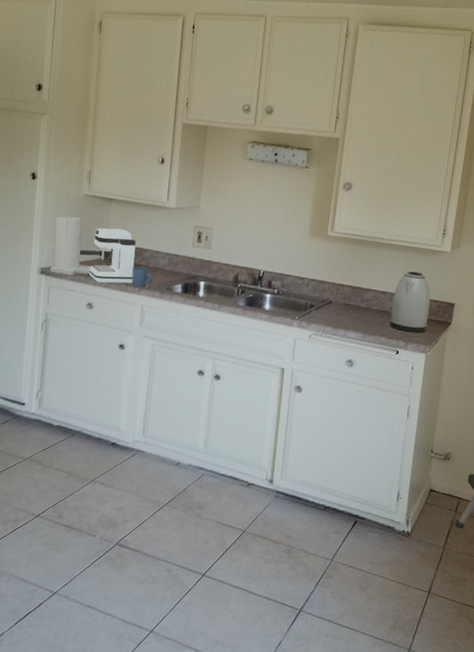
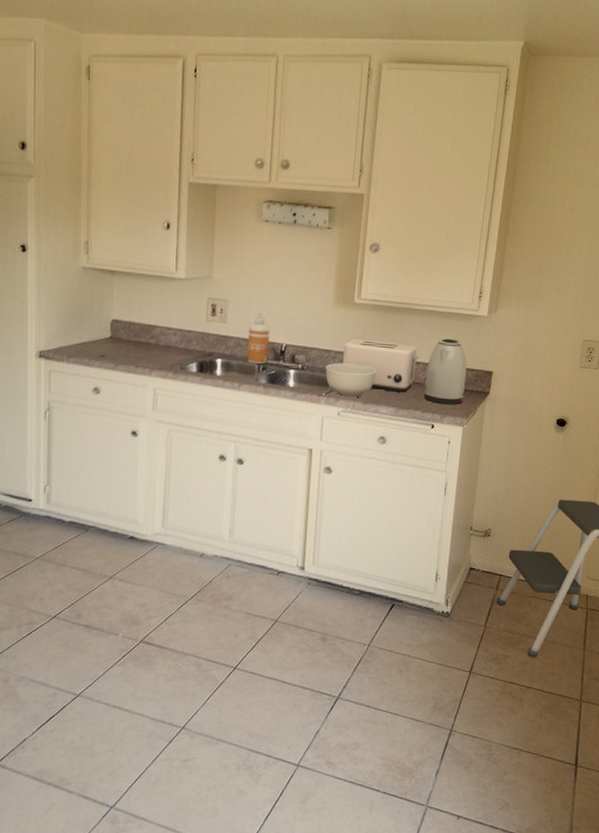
paper towel: present [49,216,91,276] -> none [48,291,95,359]
coffee maker: present [79,228,136,284] -> none [81,304,144,366]
mug: present [131,266,153,289] -> none [140,345,164,370]
soap dispenser: none [228,239,250,288] -> present [247,311,270,364]
bowl: none [299,289,346,322] -> present [325,363,377,398]
toaster: none [315,268,387,320] -> present [342,338,420,393]

